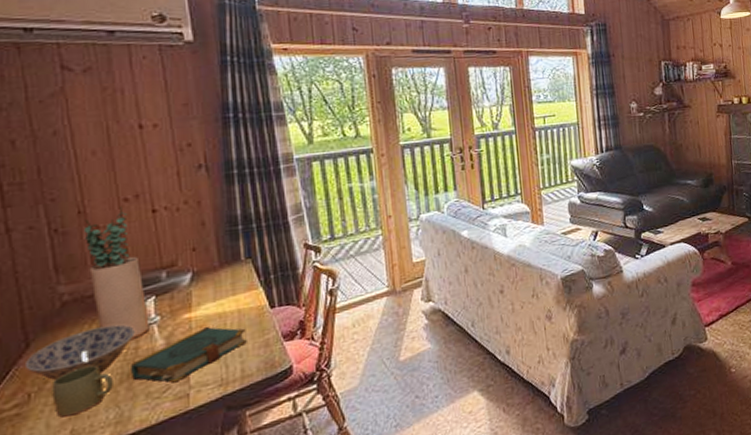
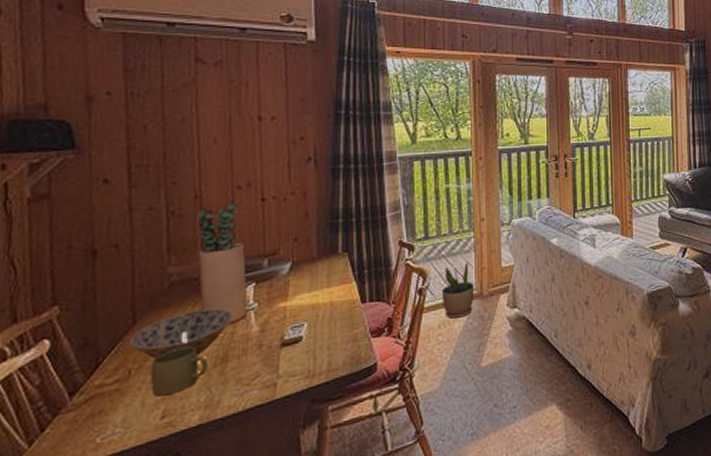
book: present [131,326,247,383] -> none [225,316,336,371]
potted plant: none [352,259,388,317] -> present [441,262,475,319]

